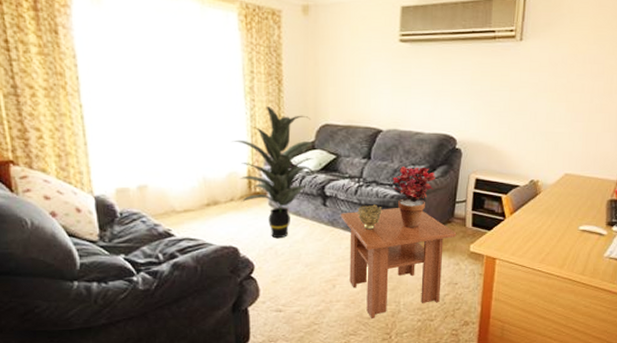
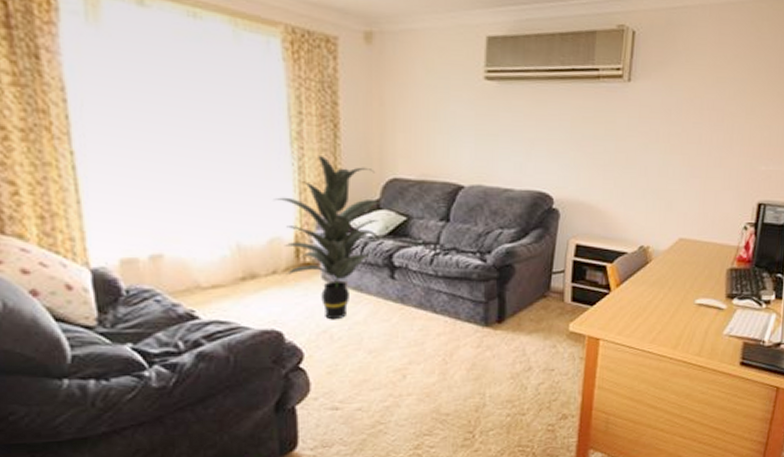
coffee table: present [340,208,457,318] -> none [411,280,553,414]
decorative bowl: present [357,204,382,230] -> none [433,276,464,307]
potted plant: present [392,166,435,228] -> none [476,230,528,305]

